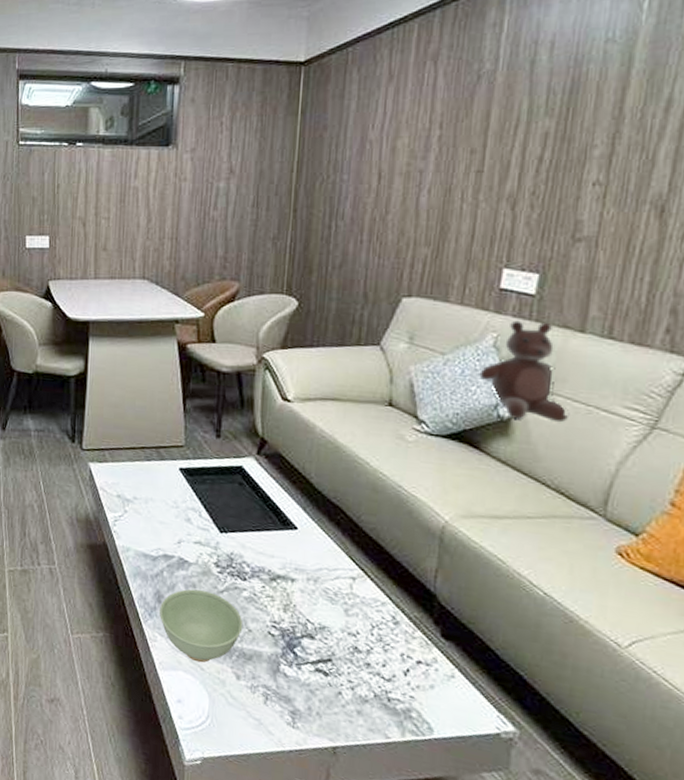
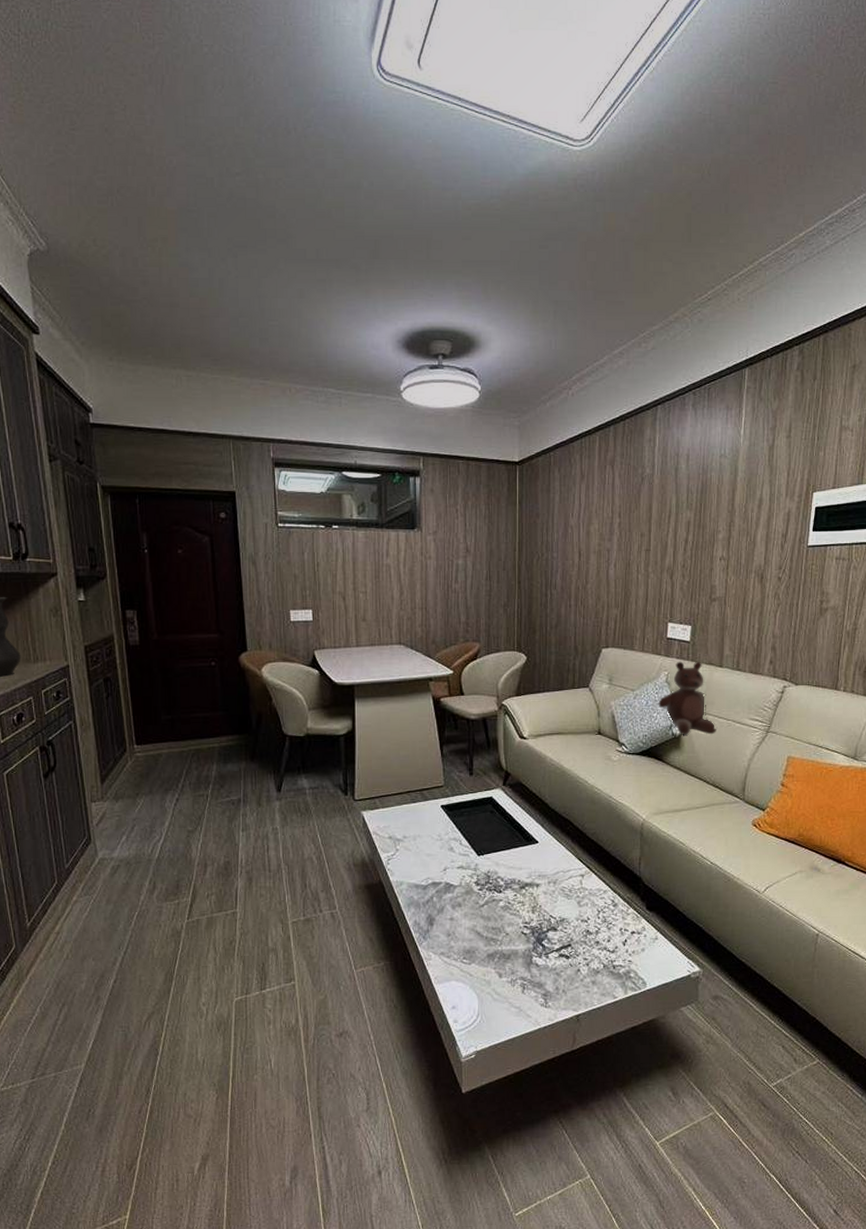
bowl: present [159,589,243,663] -> none [432,908,502,970]

